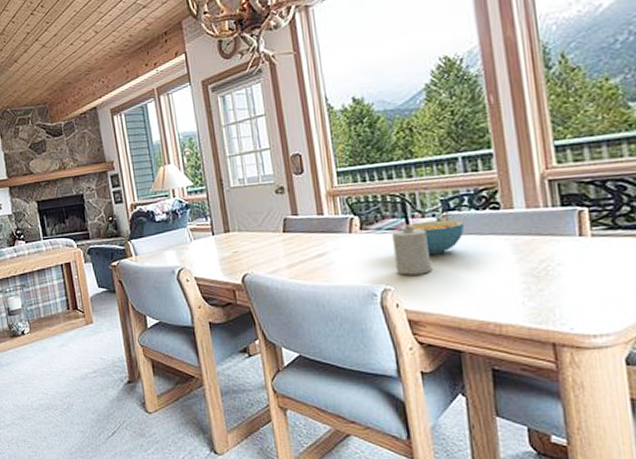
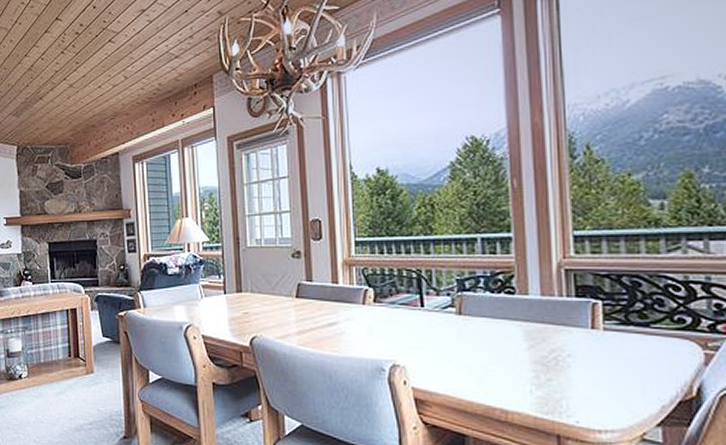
candle: present [392,224,432,276] -> none [406,301,443,353]
cereal bowl: present [398,219,465,255] -> none [412,299,479,334]

